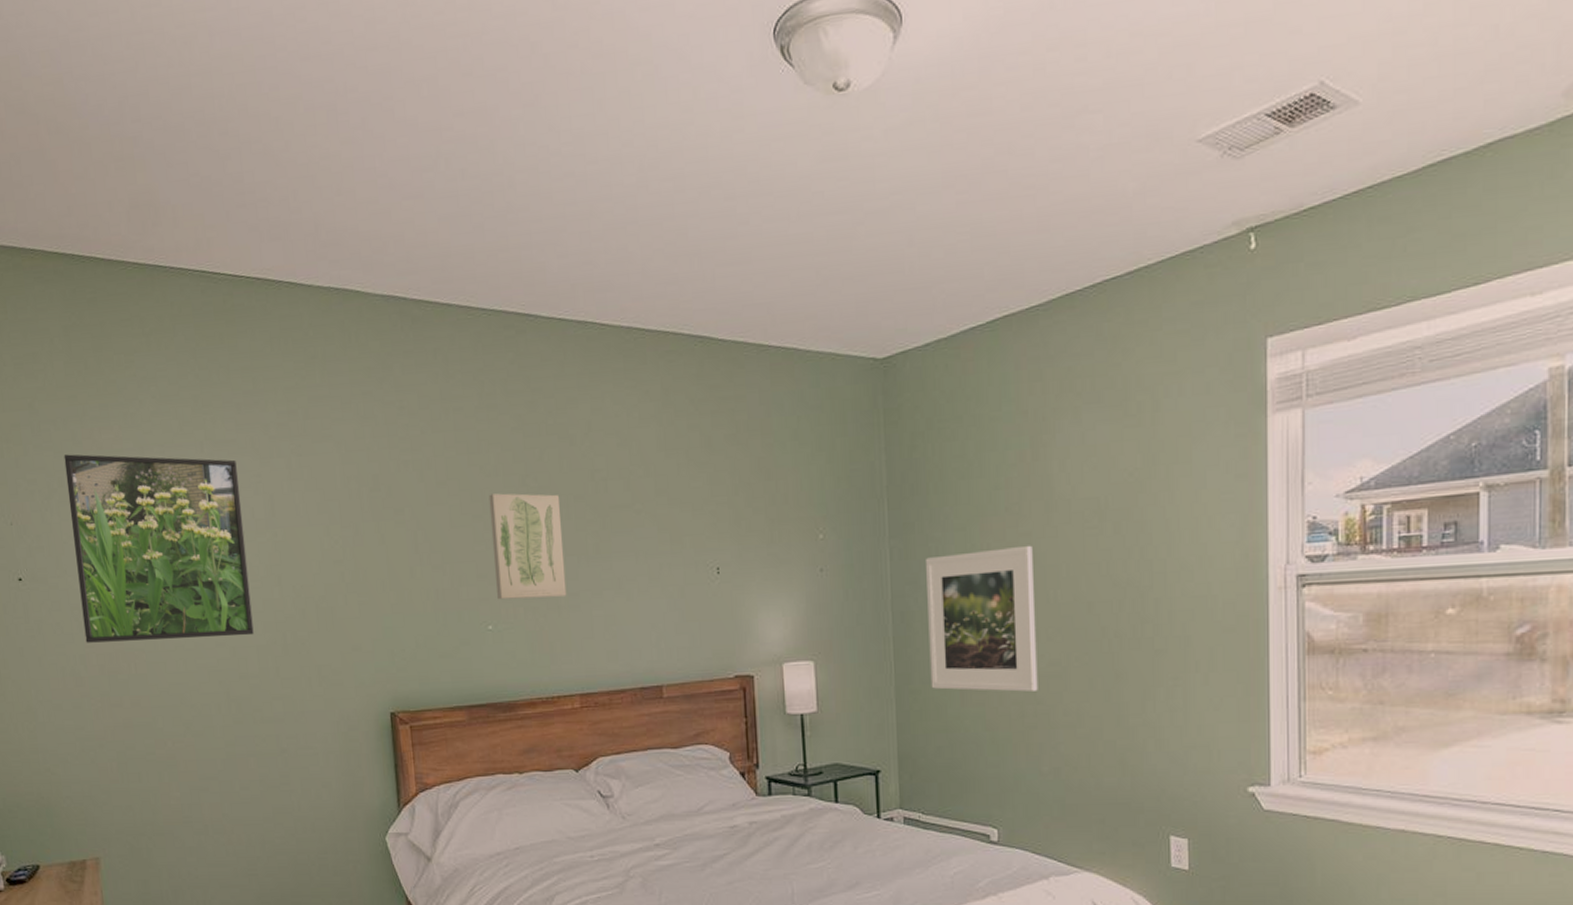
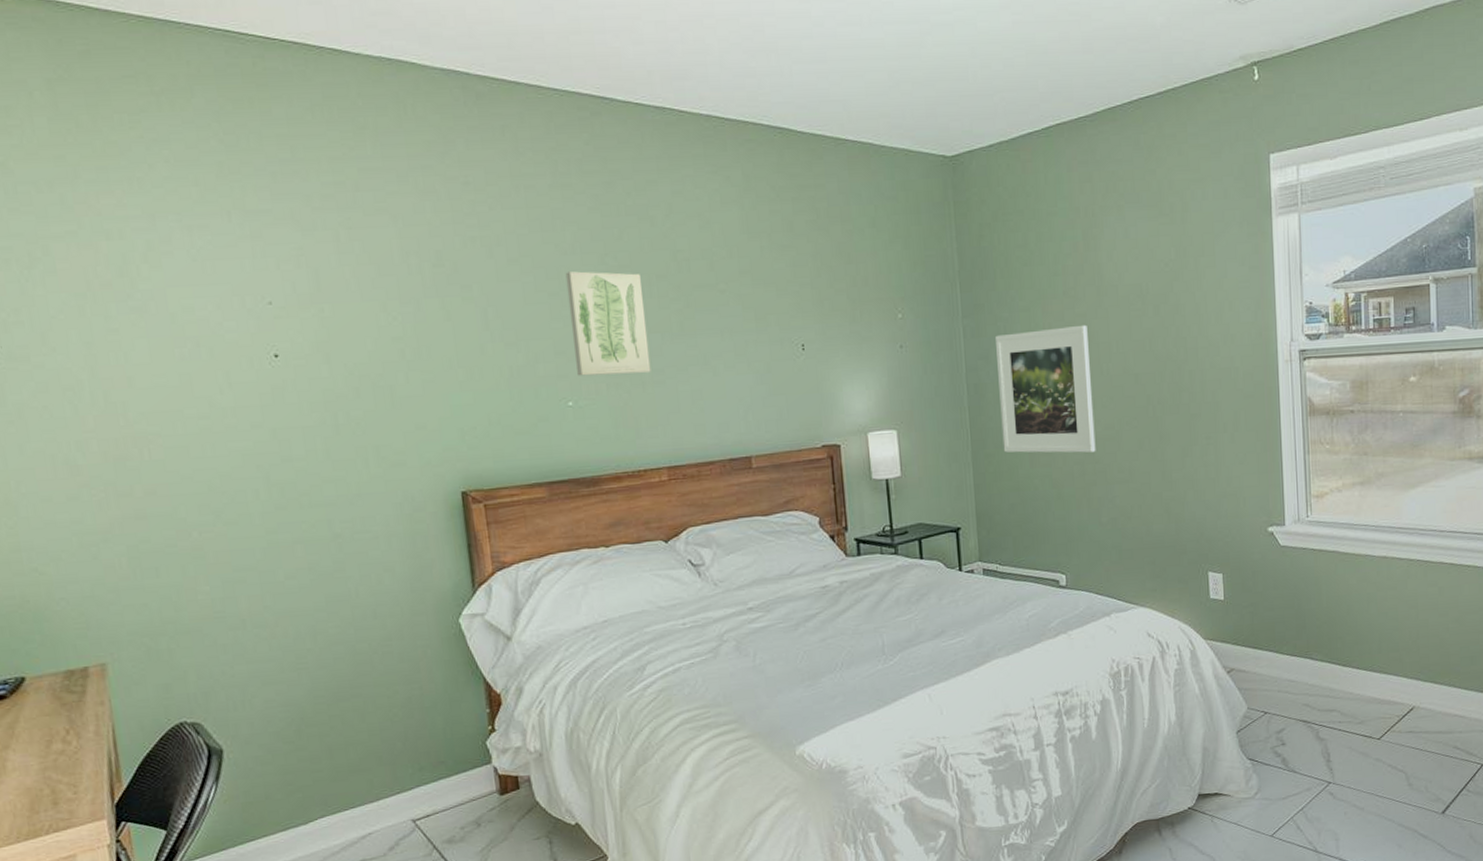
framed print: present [63,454,254,643] -> none [49,219,298,428]

